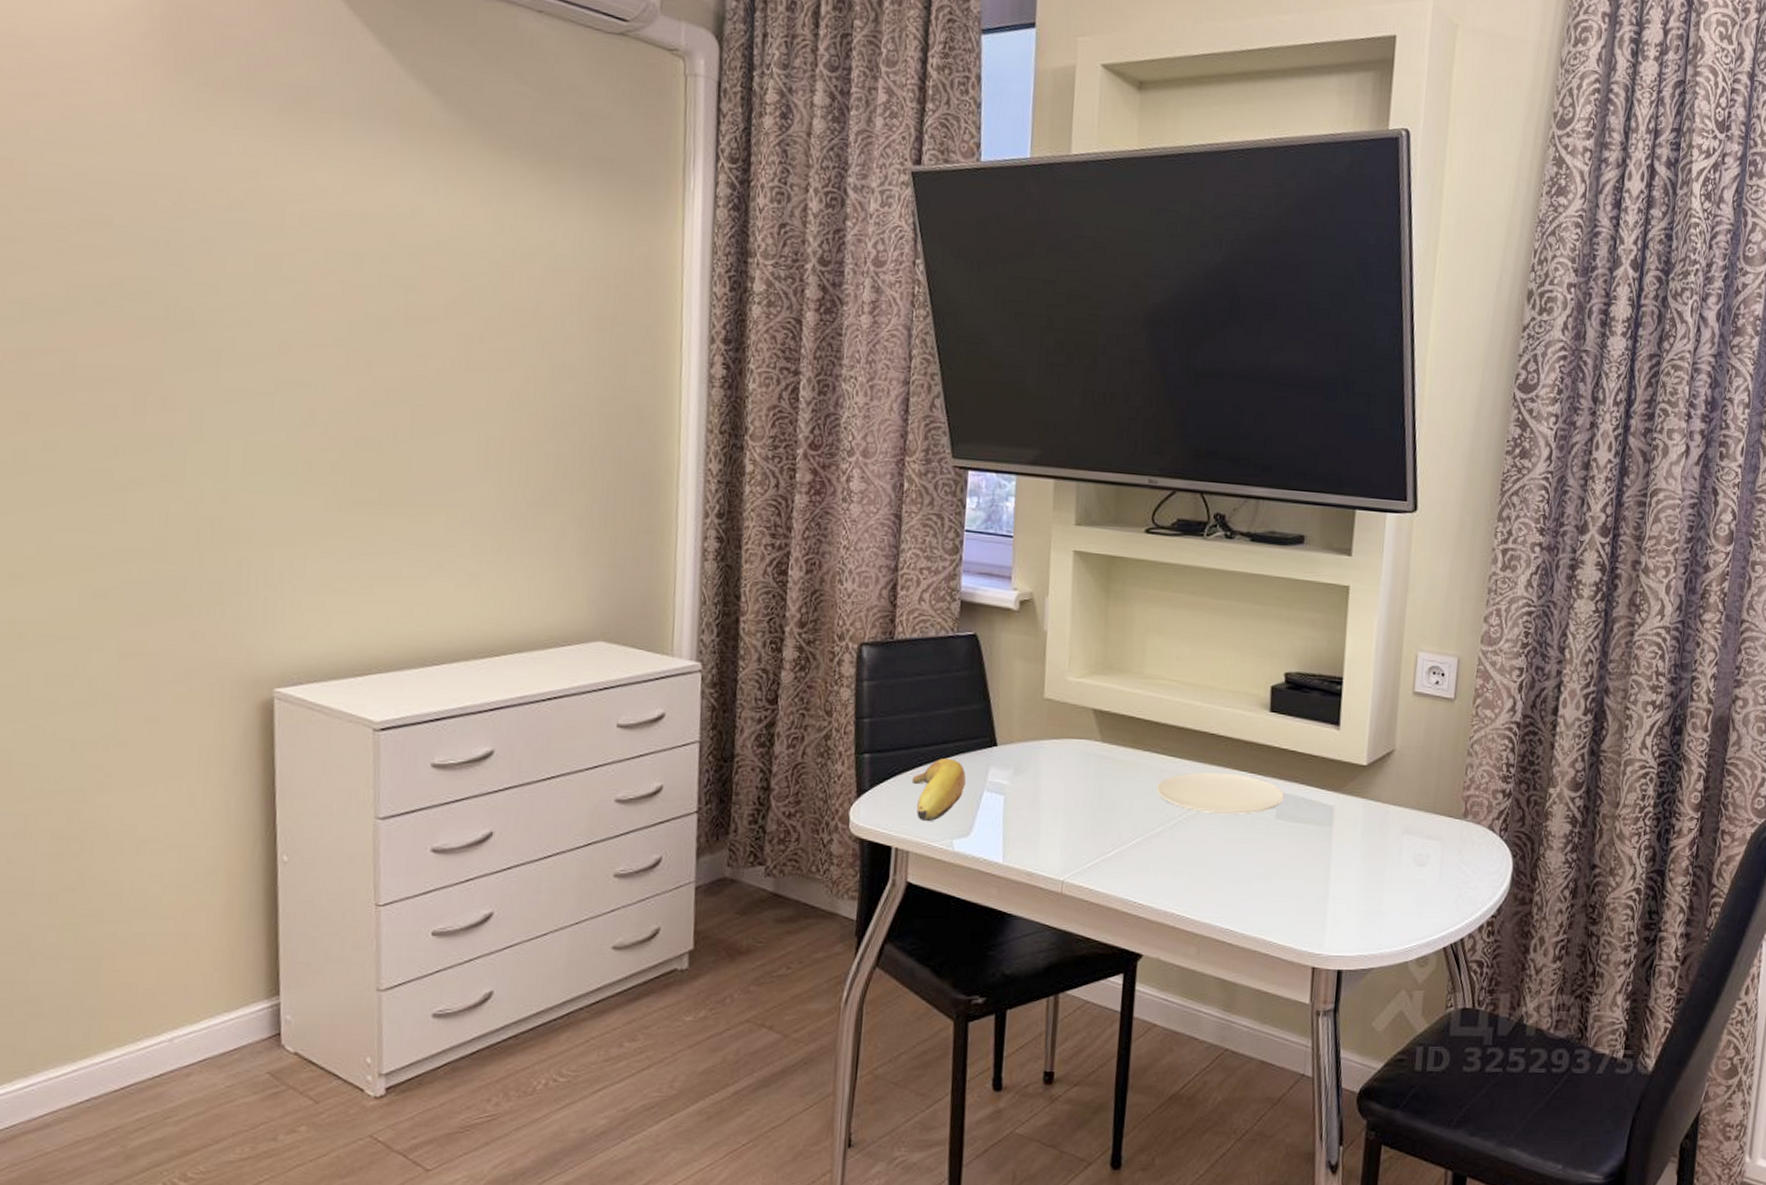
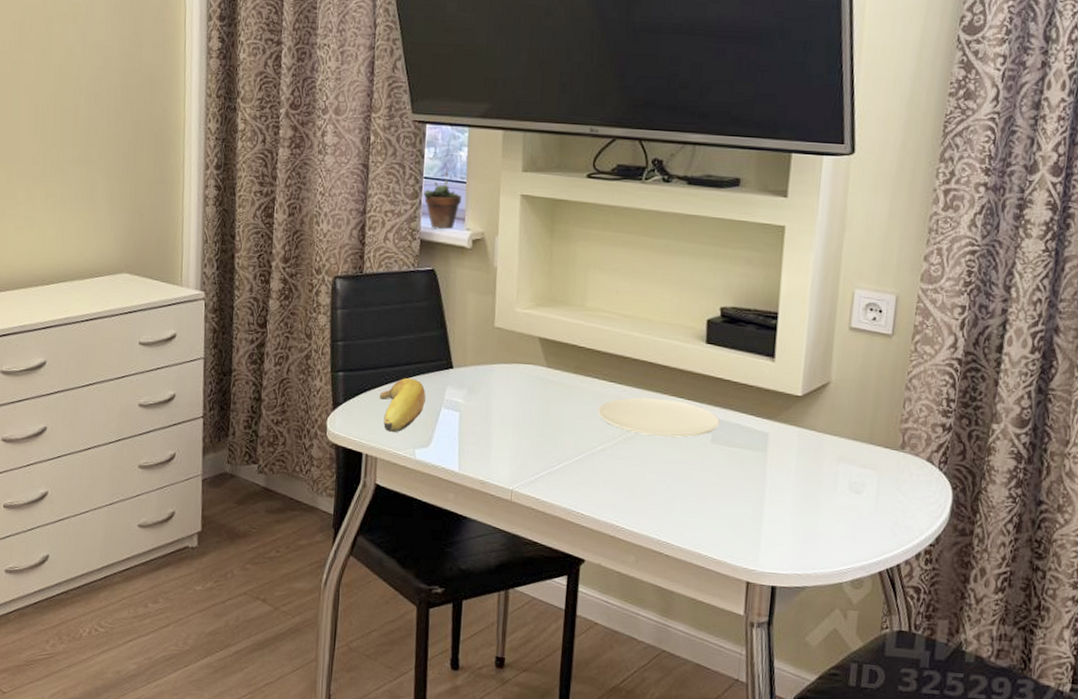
succulent plant: none [964,521,1008,590] -> present [423,168,461,230]

